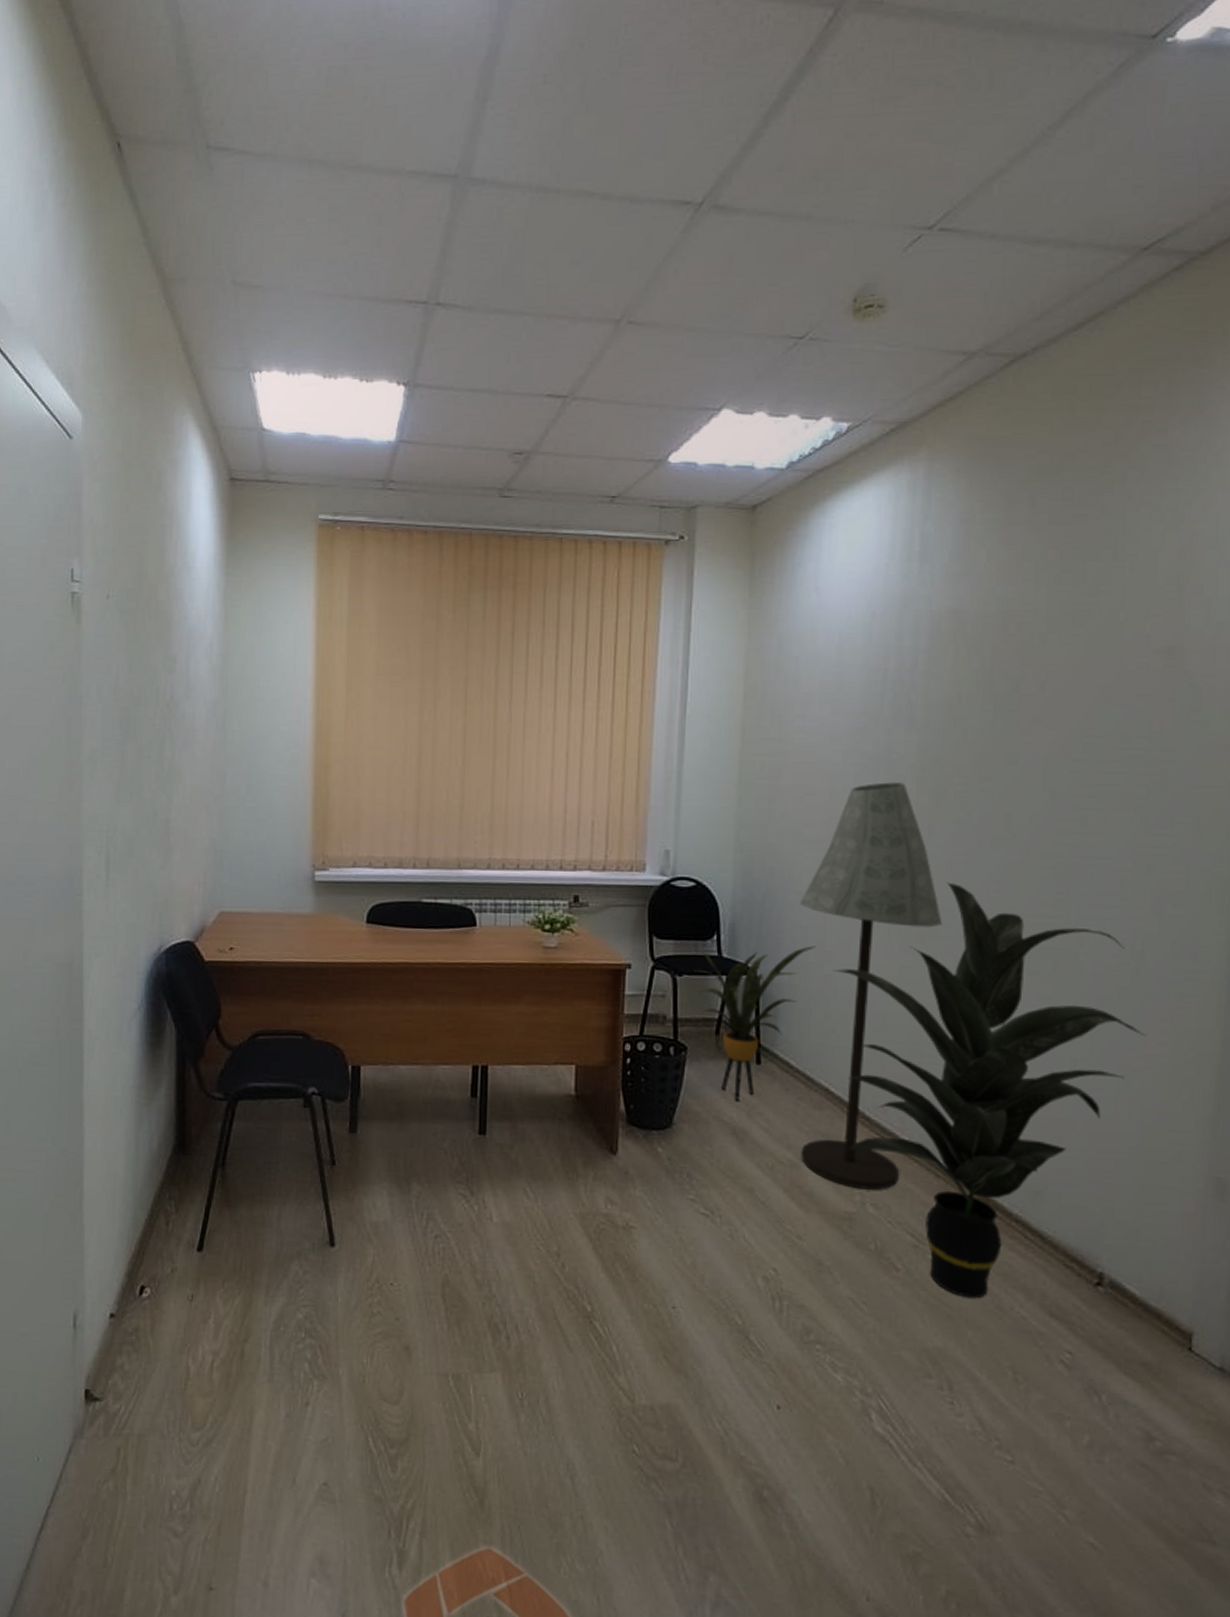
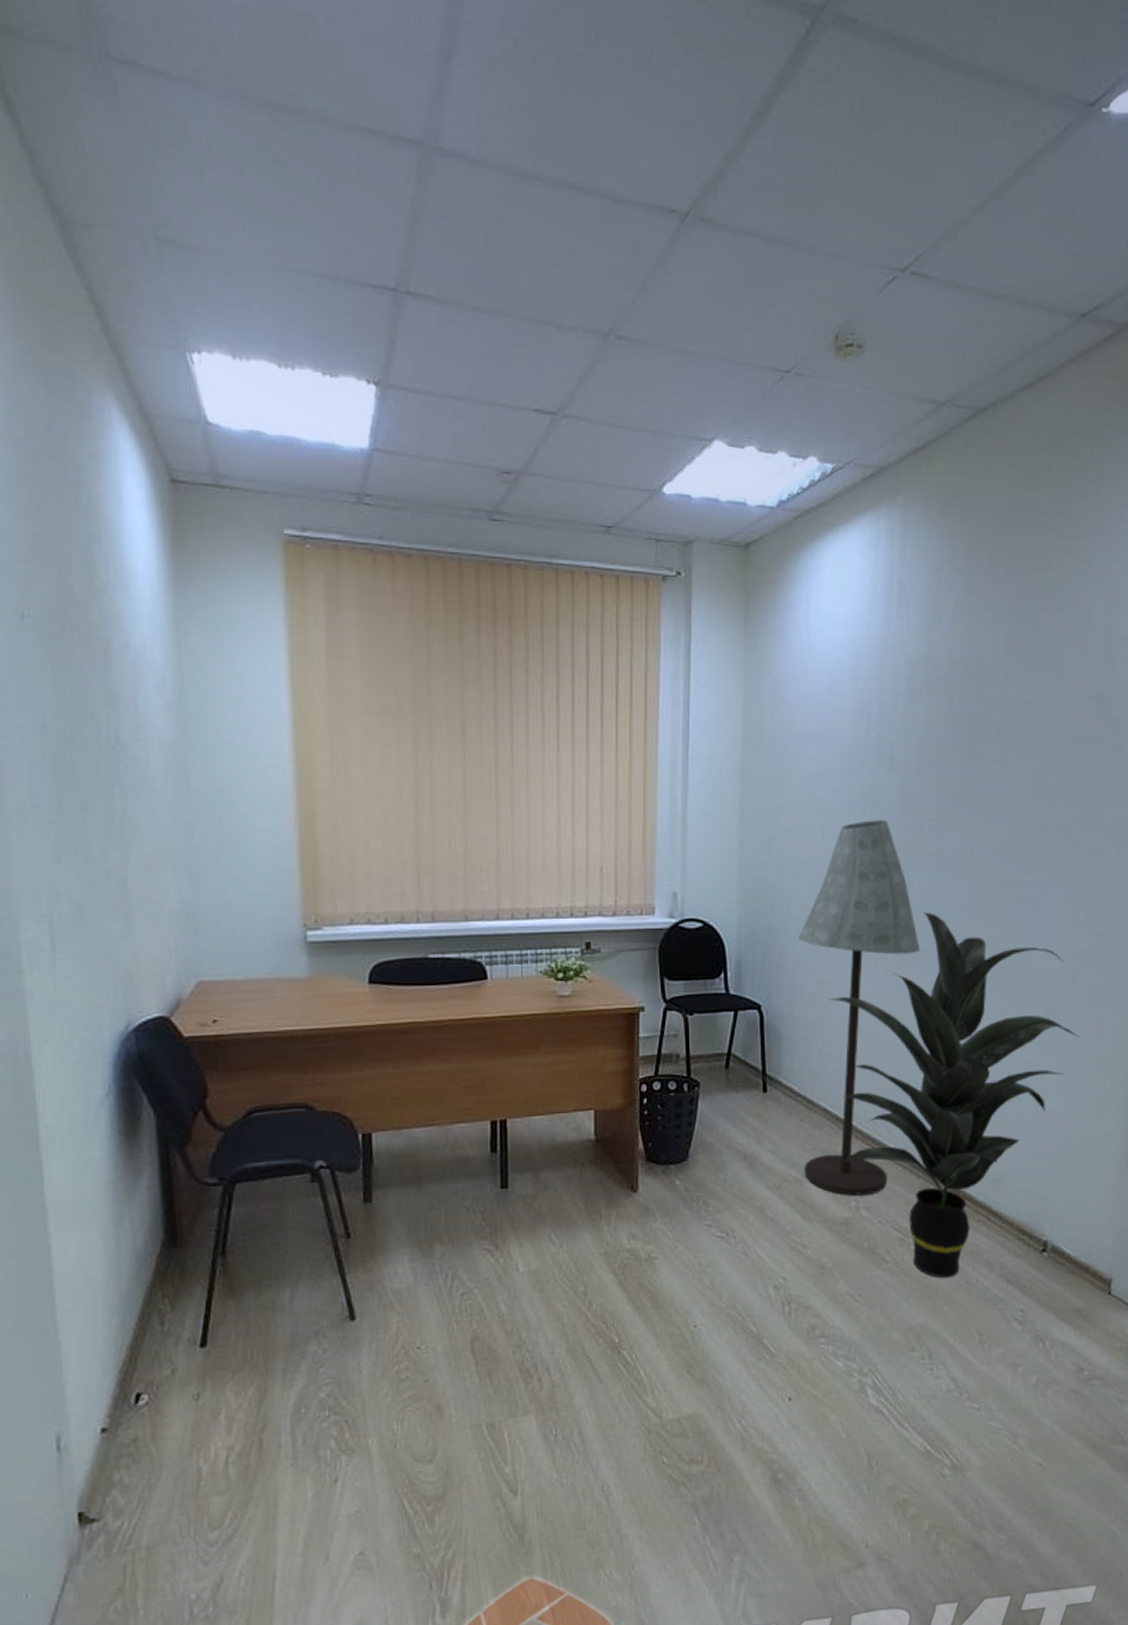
house plant: present [693,945,816,1101] -> none [703,977,813,1129]

